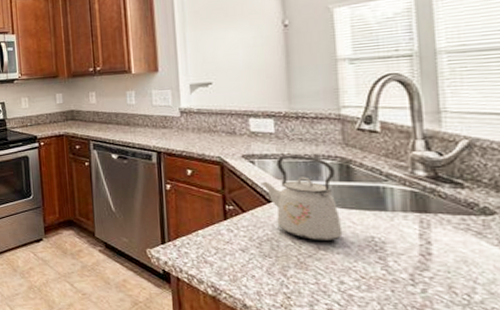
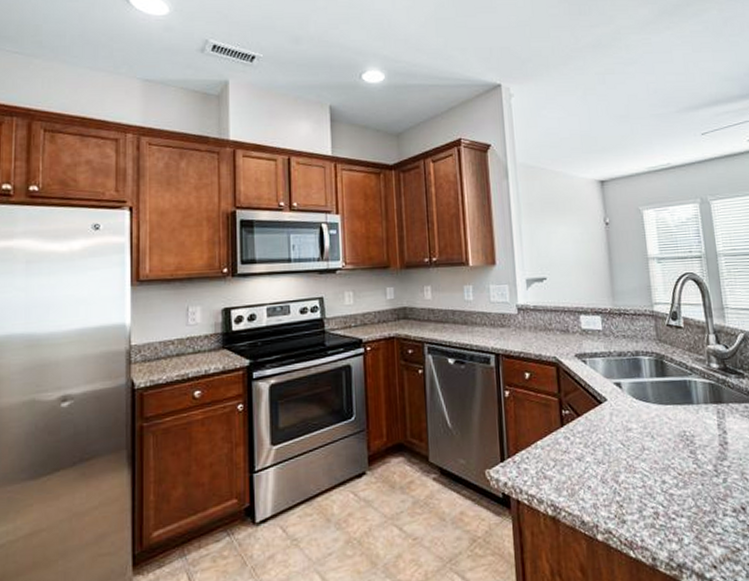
kettle: present [260,155,343,242] -> none [592,352,662,441]

